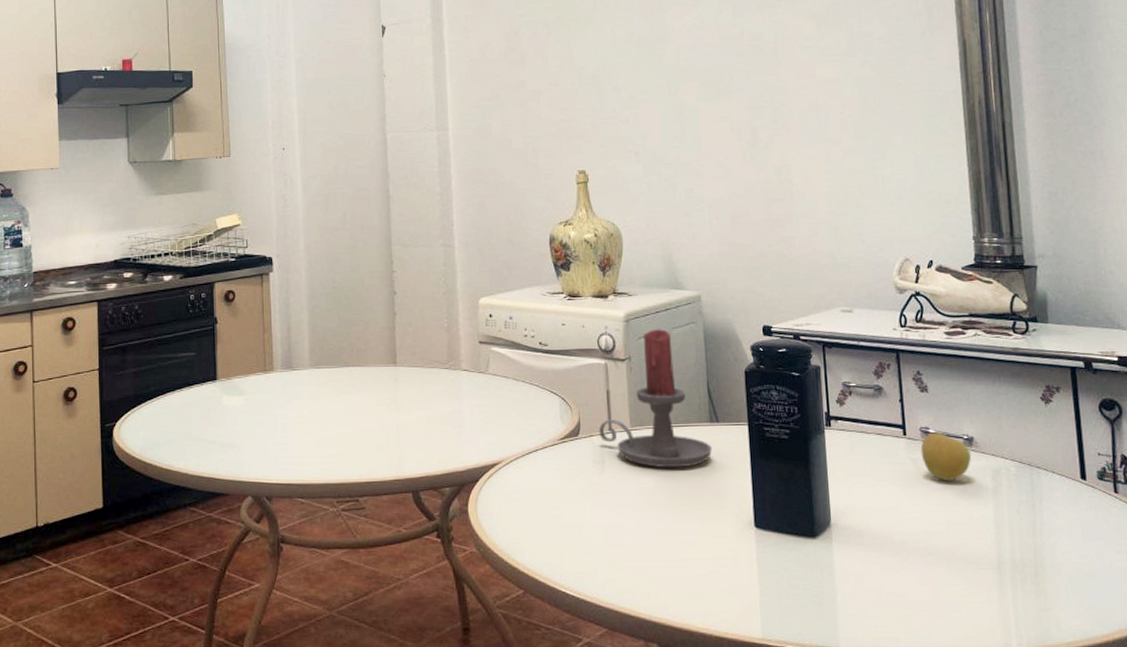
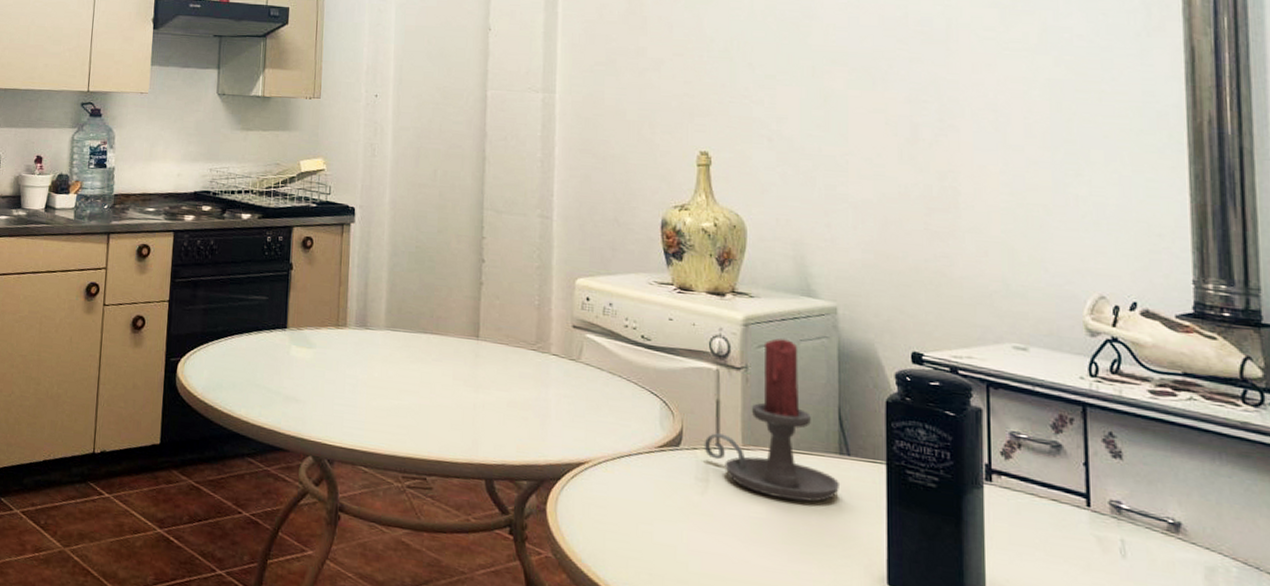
apple: present [920,432,971,482] -> none [1109,508,1177,572]

